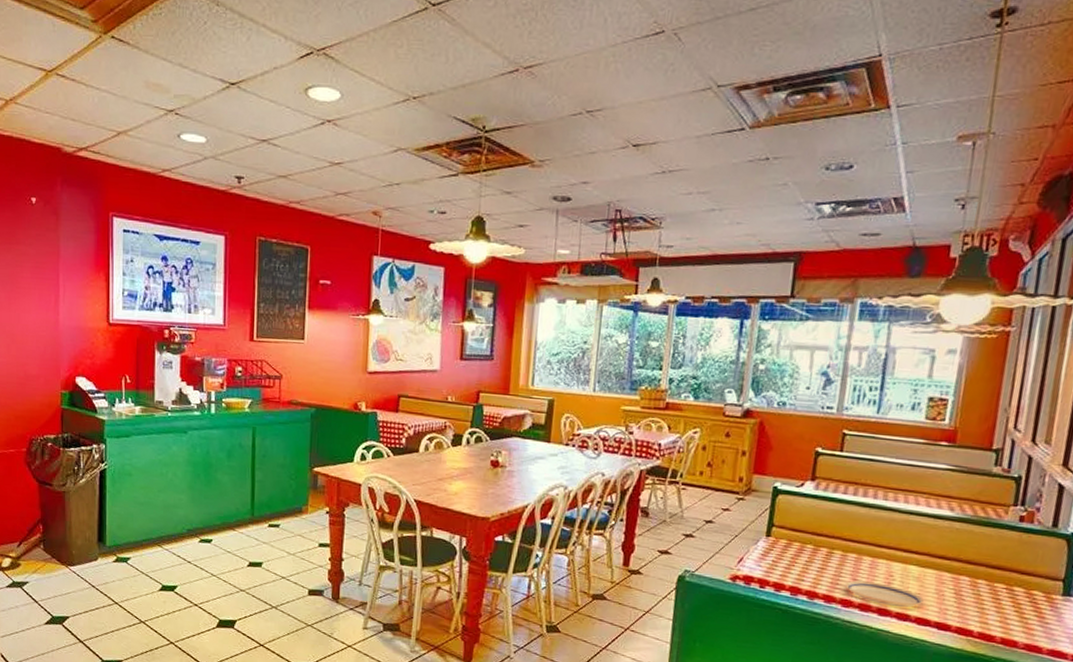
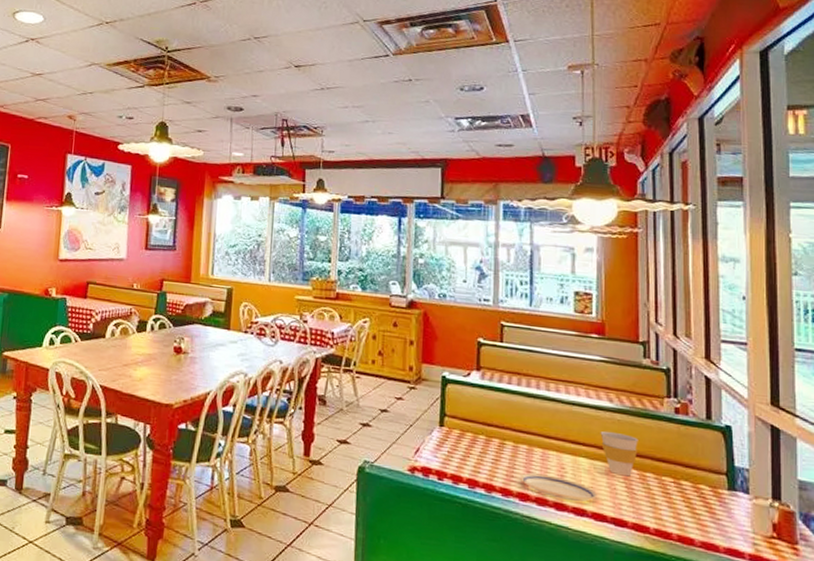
cup: none [935,539,976,584] -> present [600,431,639,477]

